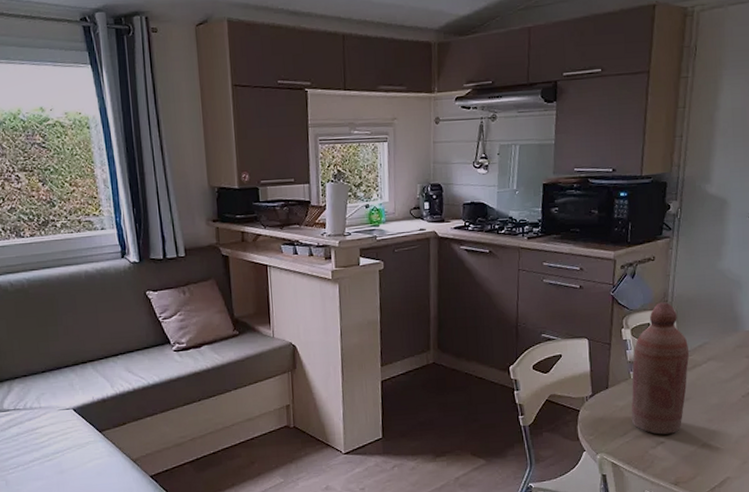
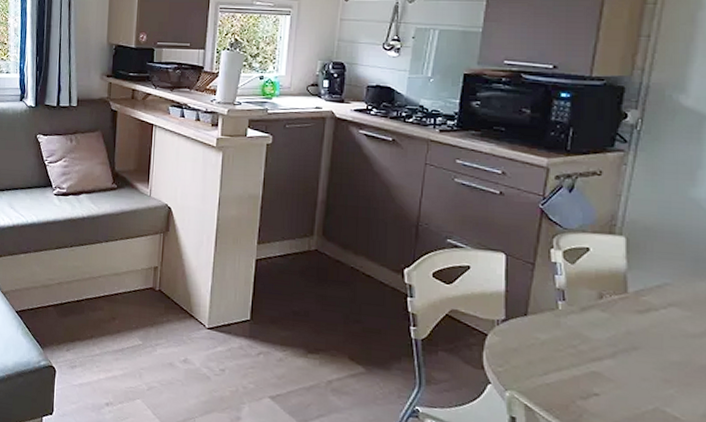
bottle: present [631,302,690,435] -> none [555,225,643,387]

